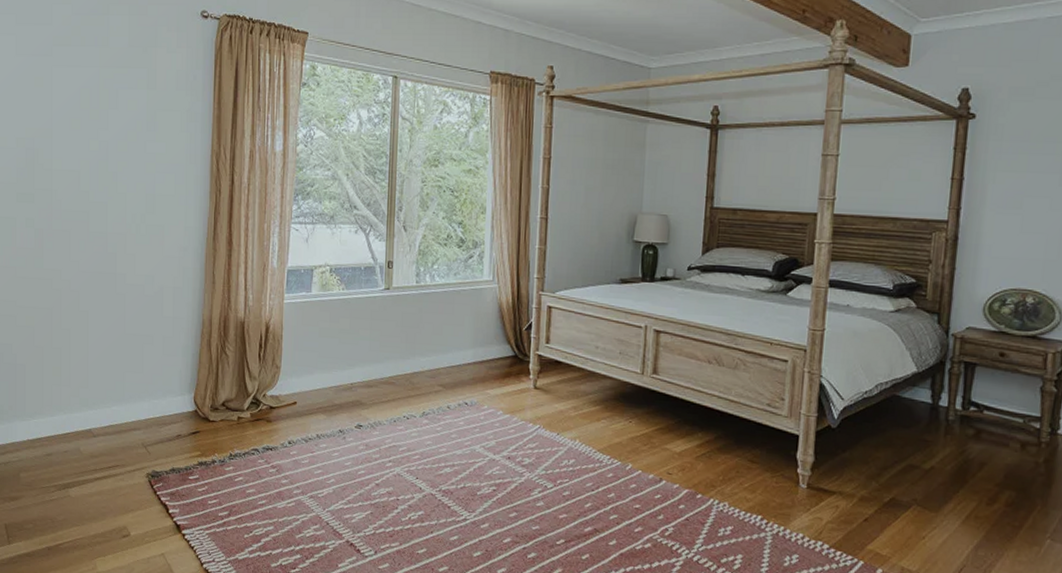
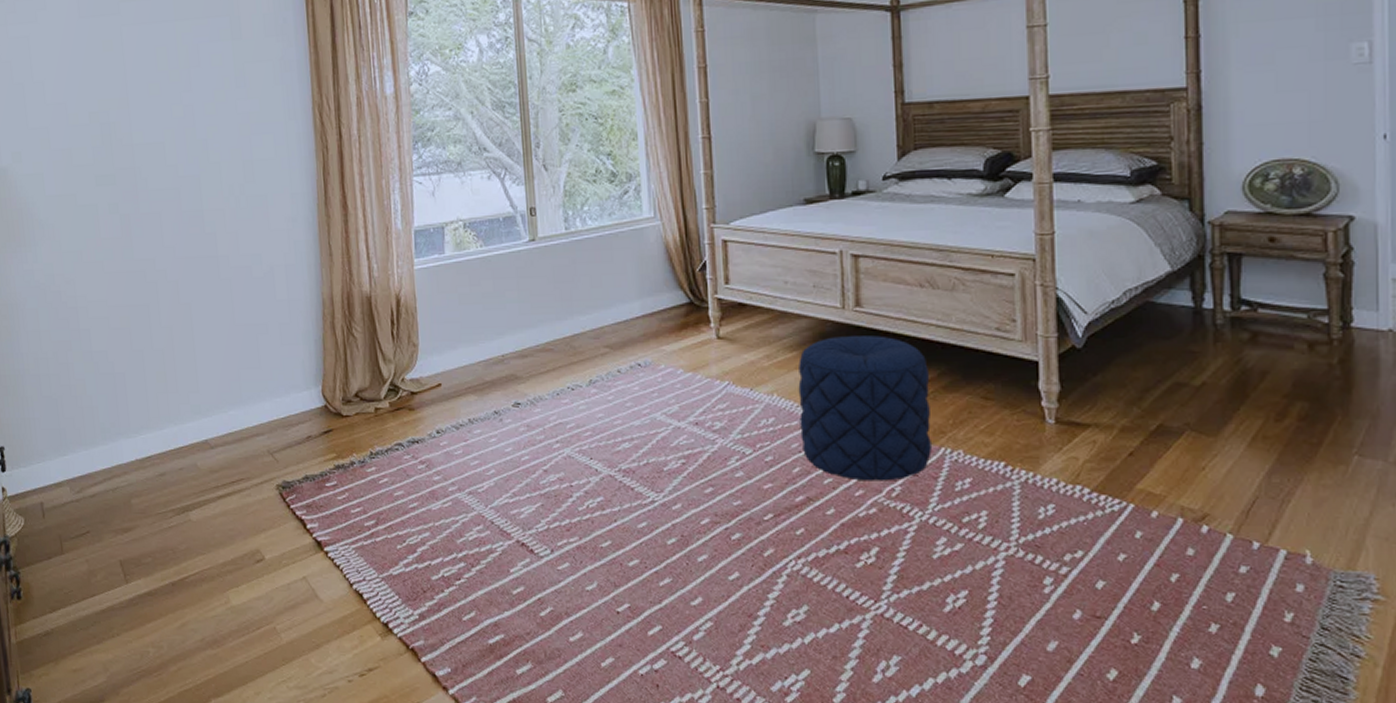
pouf: none [595,397,708,522] -> present [798,335,932,481]

